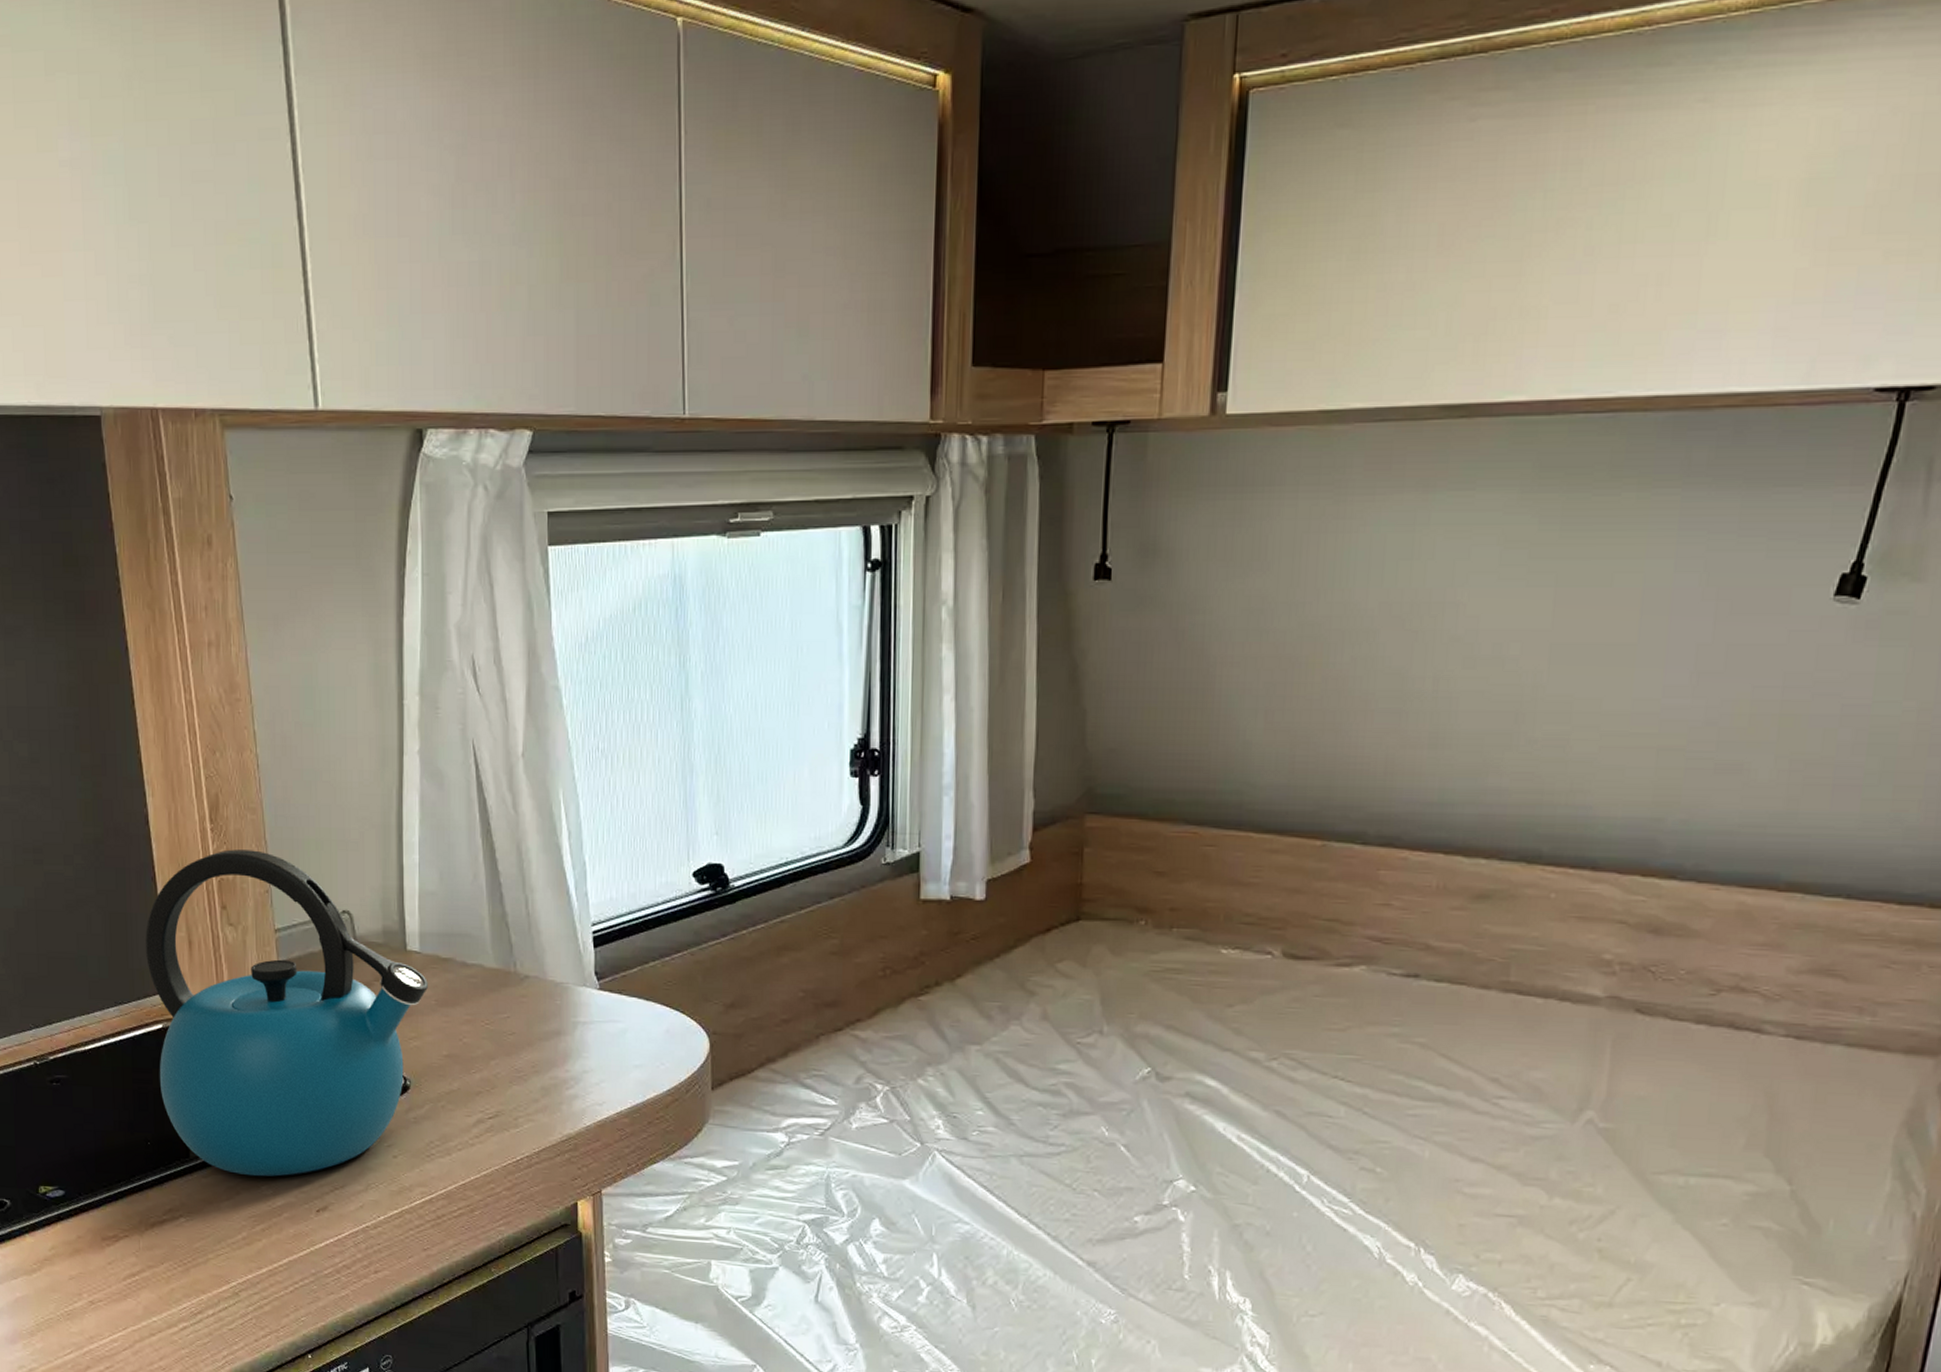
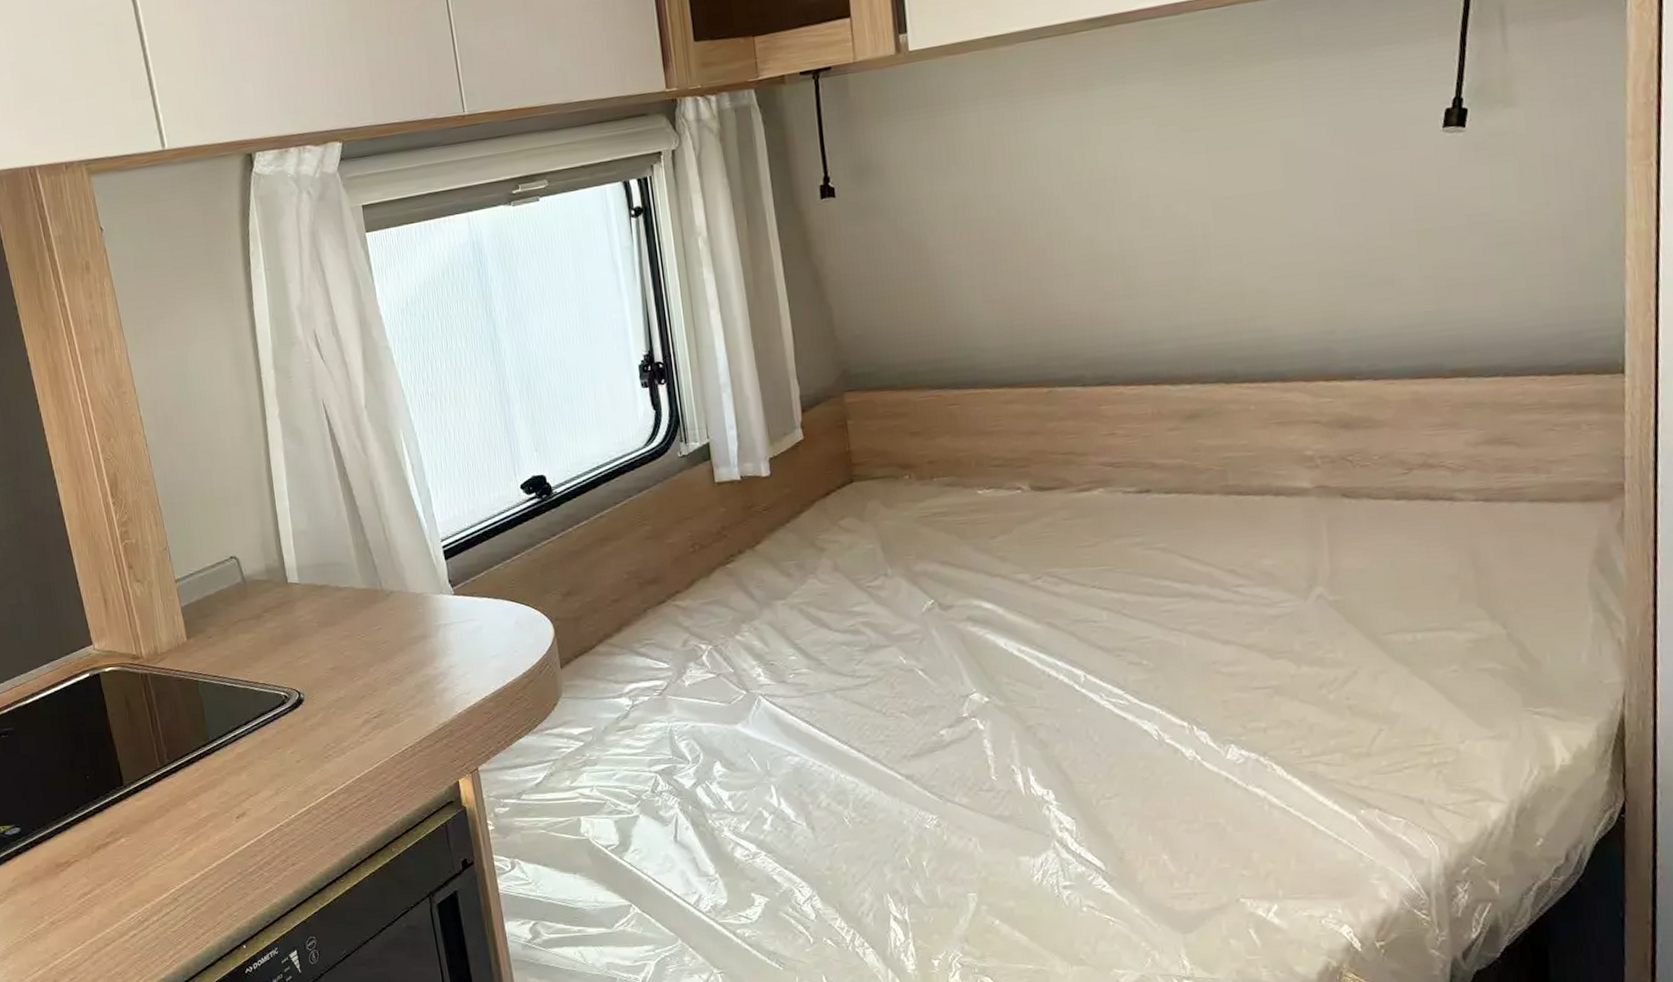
kettle: present [145,849,429,1177] -> none [67,515,310,795]

